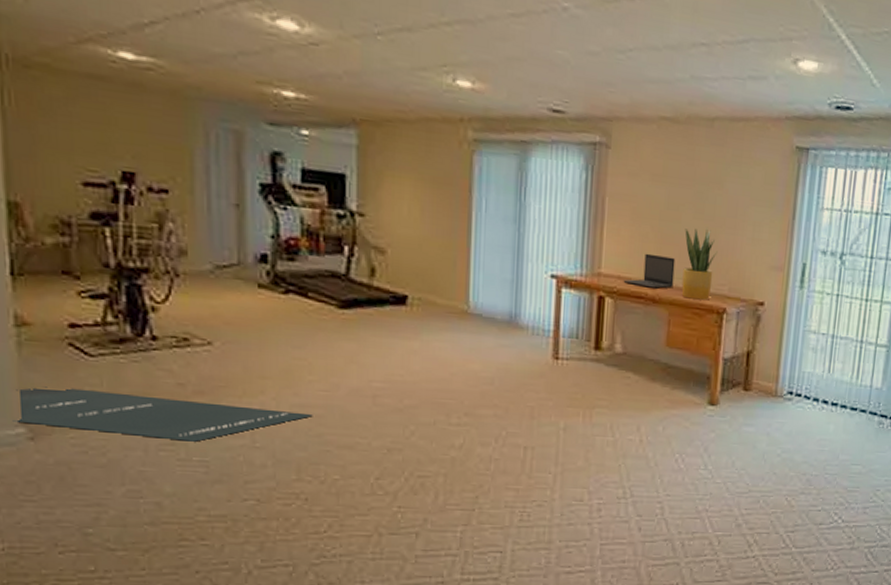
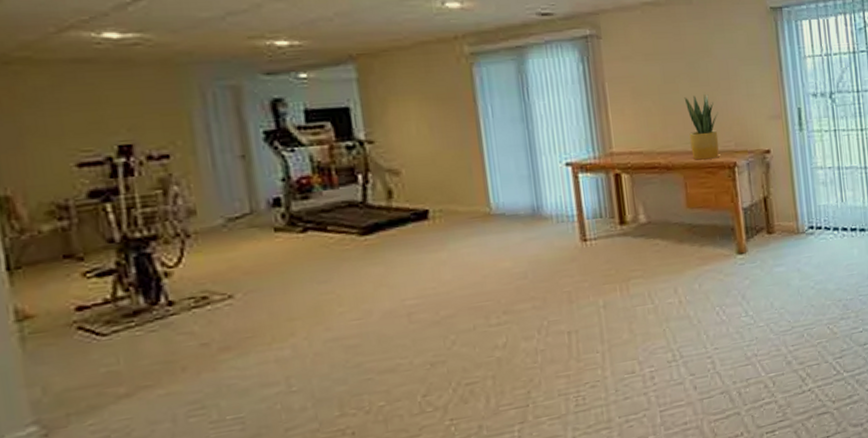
yoga mat: present [12,386,313,442] -> none [22,346,349,422]
laptop: present [623,253,676,289] -> none [635,125,683,158]

